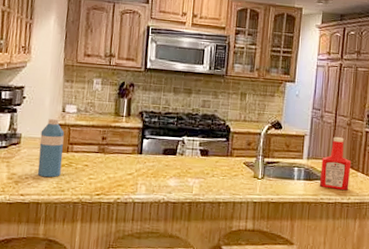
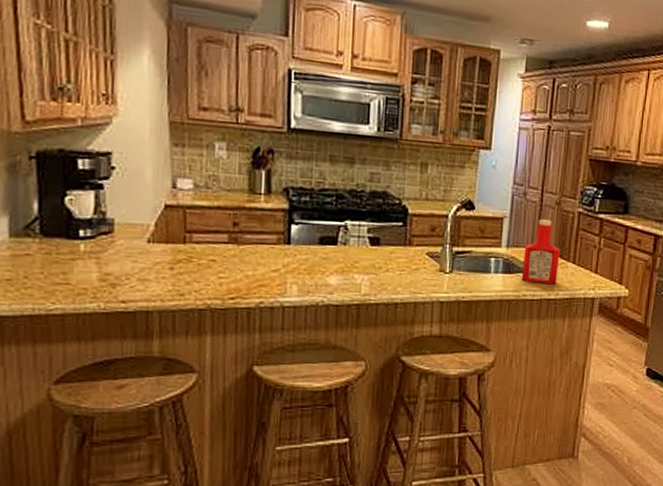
water bottle: present [37,118,65,178] -> none [142,197,178,278]

